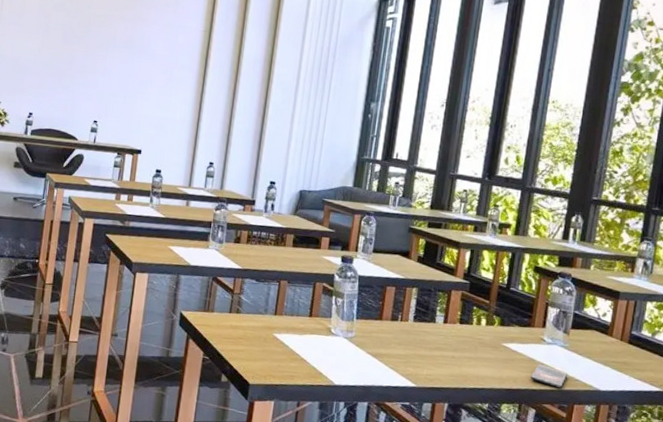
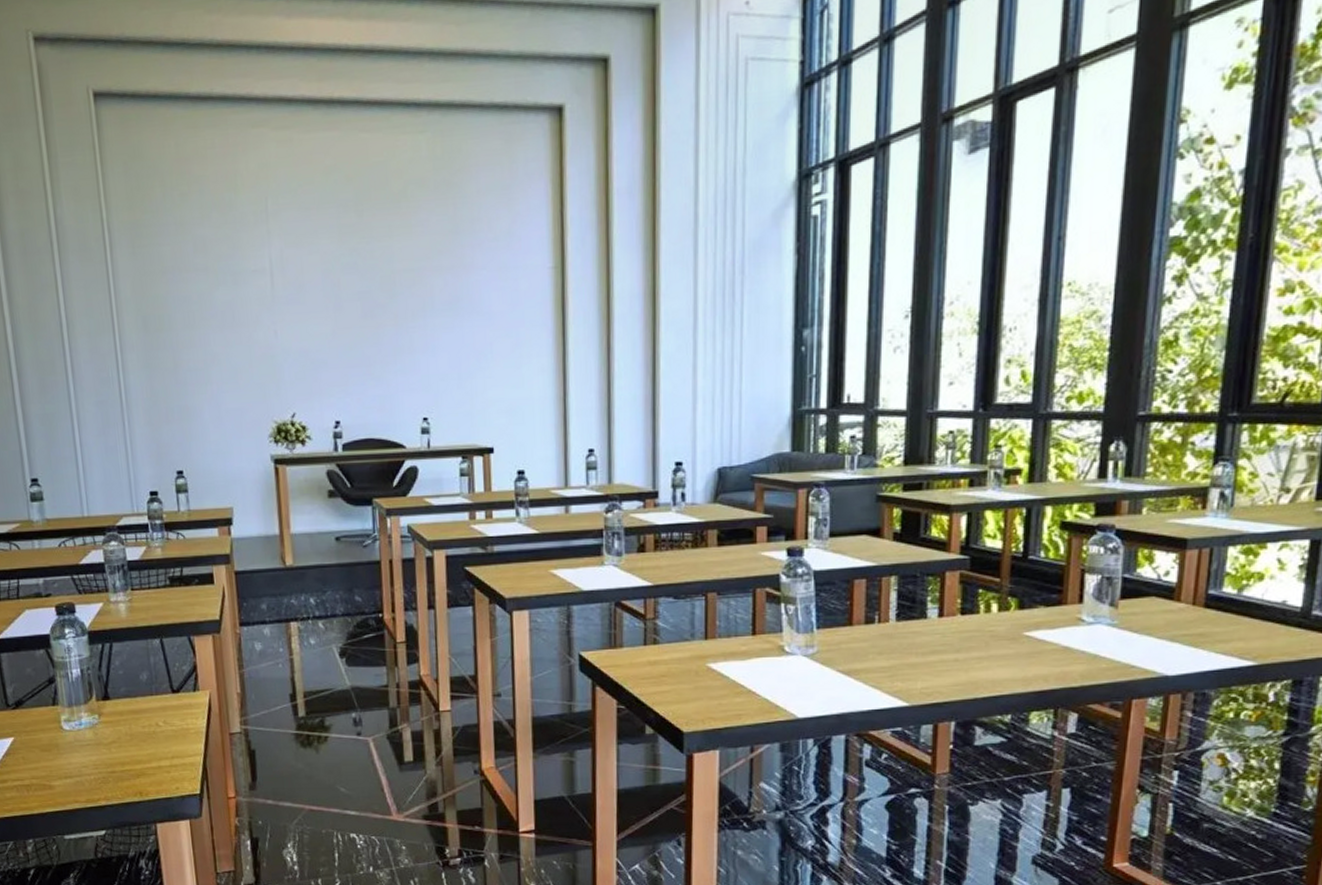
smartphone: present [530,364,567,389] -> none [1067,652,1119,681]

